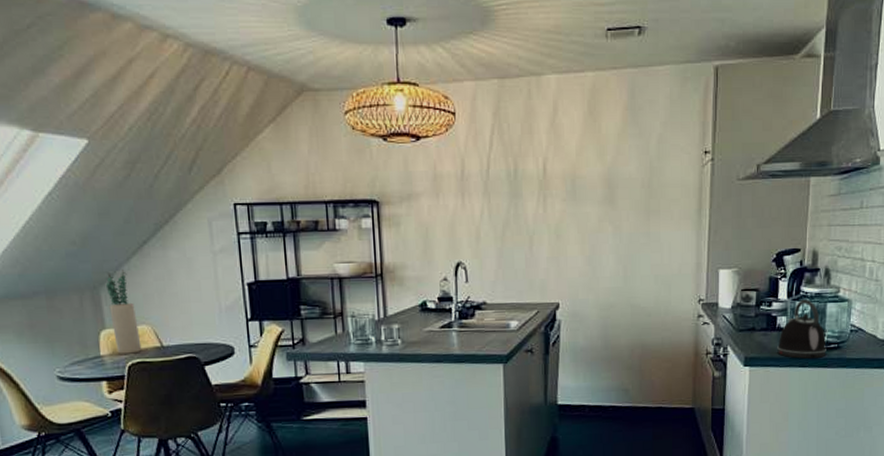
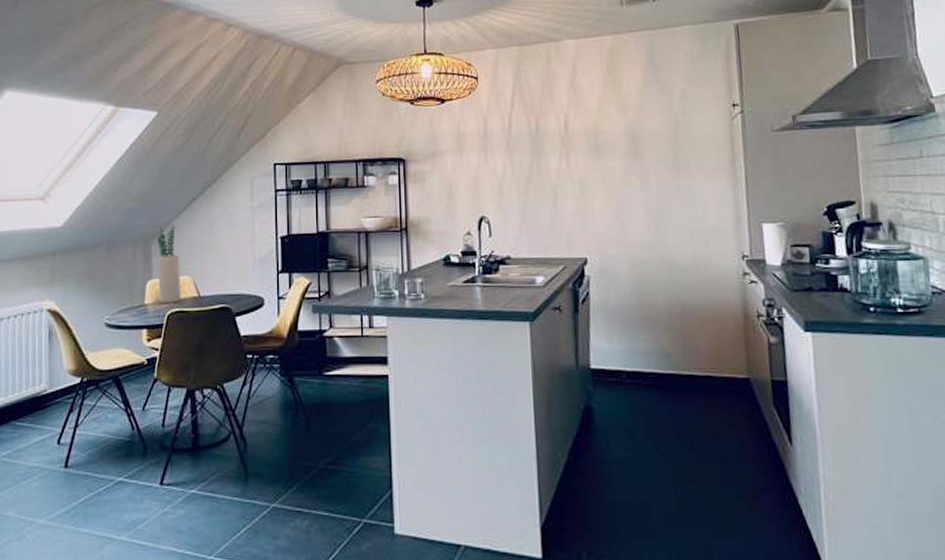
kettle: present [777,299,826,359] -> none [843,256,906,324]

